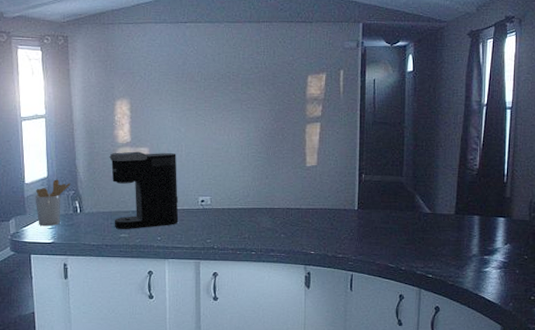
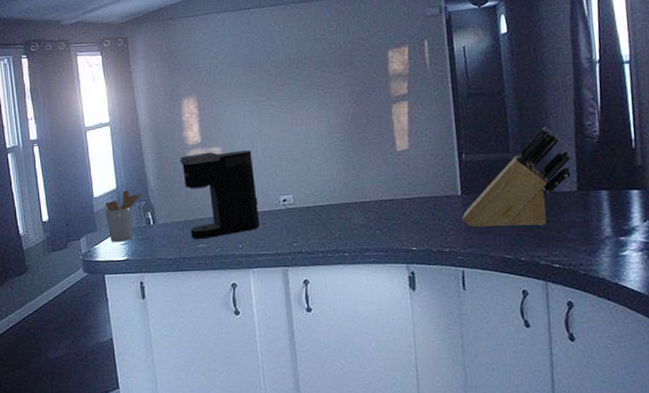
knife block: none [356,157,454,241] -> present [462,126,572,228]

